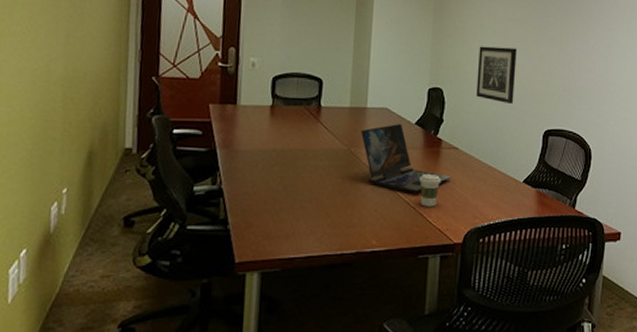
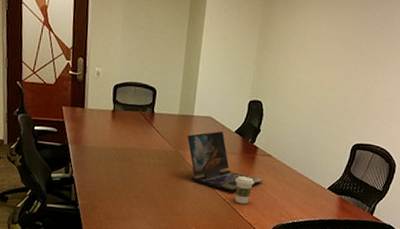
wall art: present [476,46,517,104] -> none [293,63,336,118]

